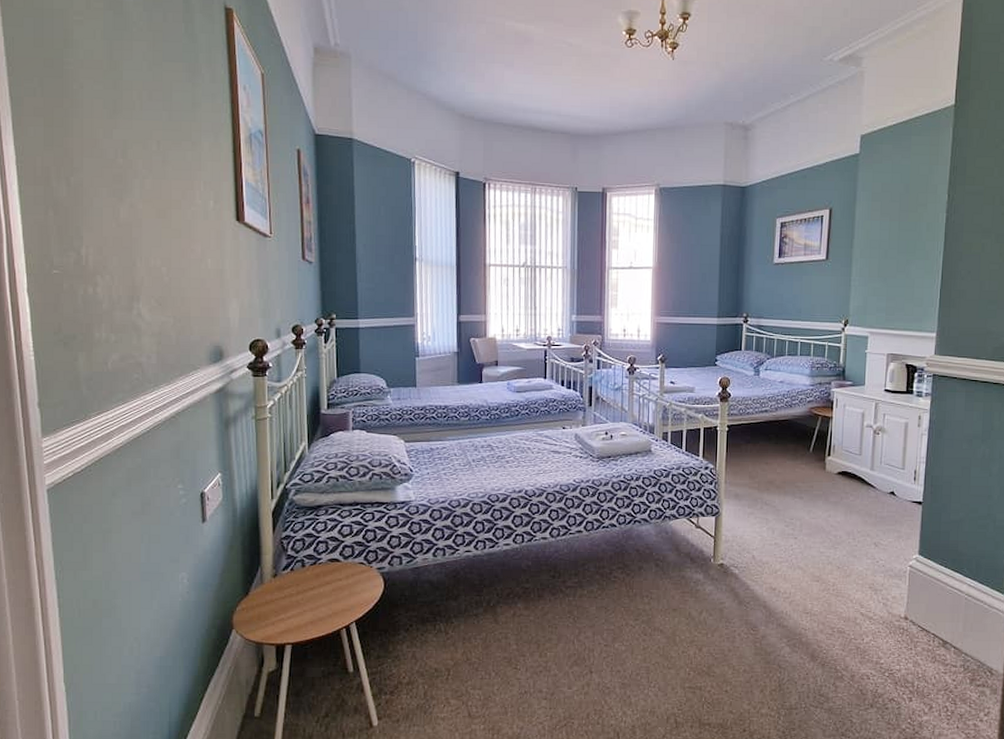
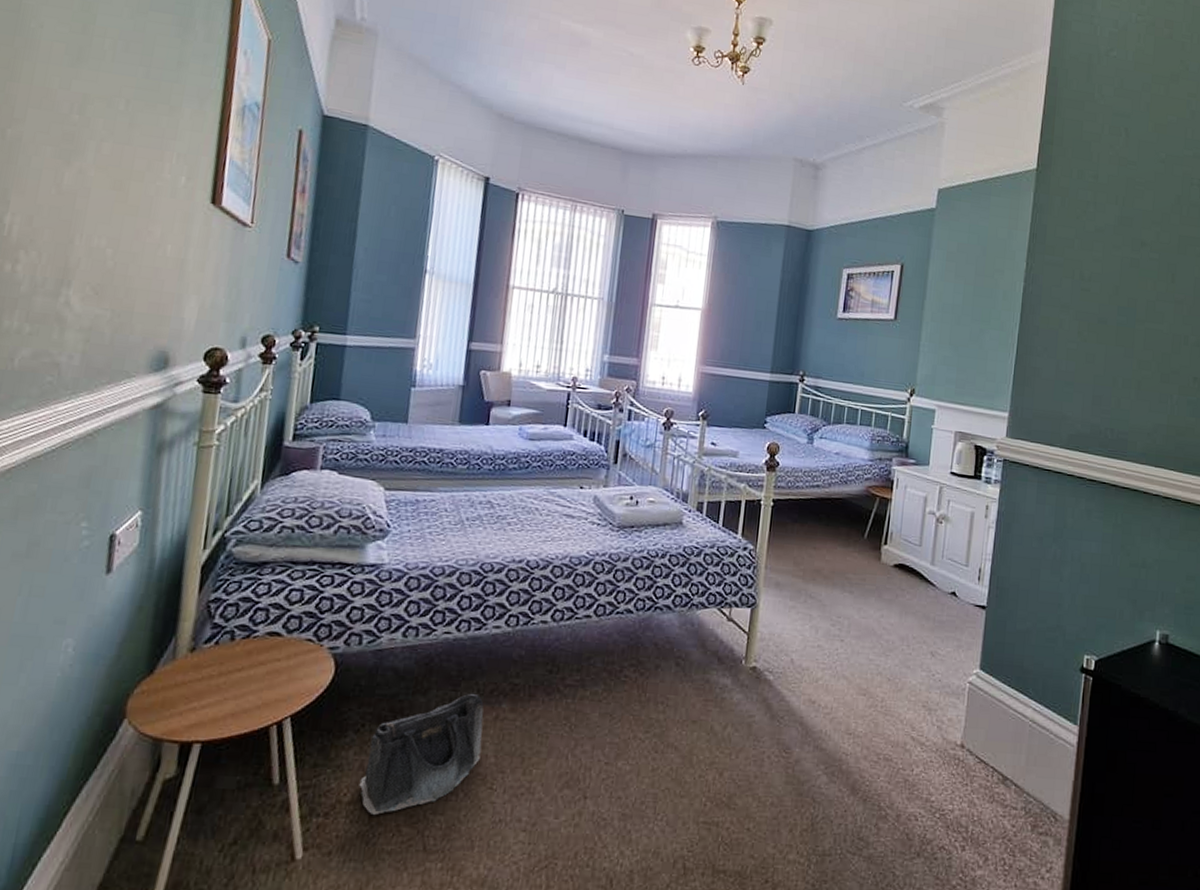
saddlebag: none [414,598,505,692] -> present [359,694,484,816]

